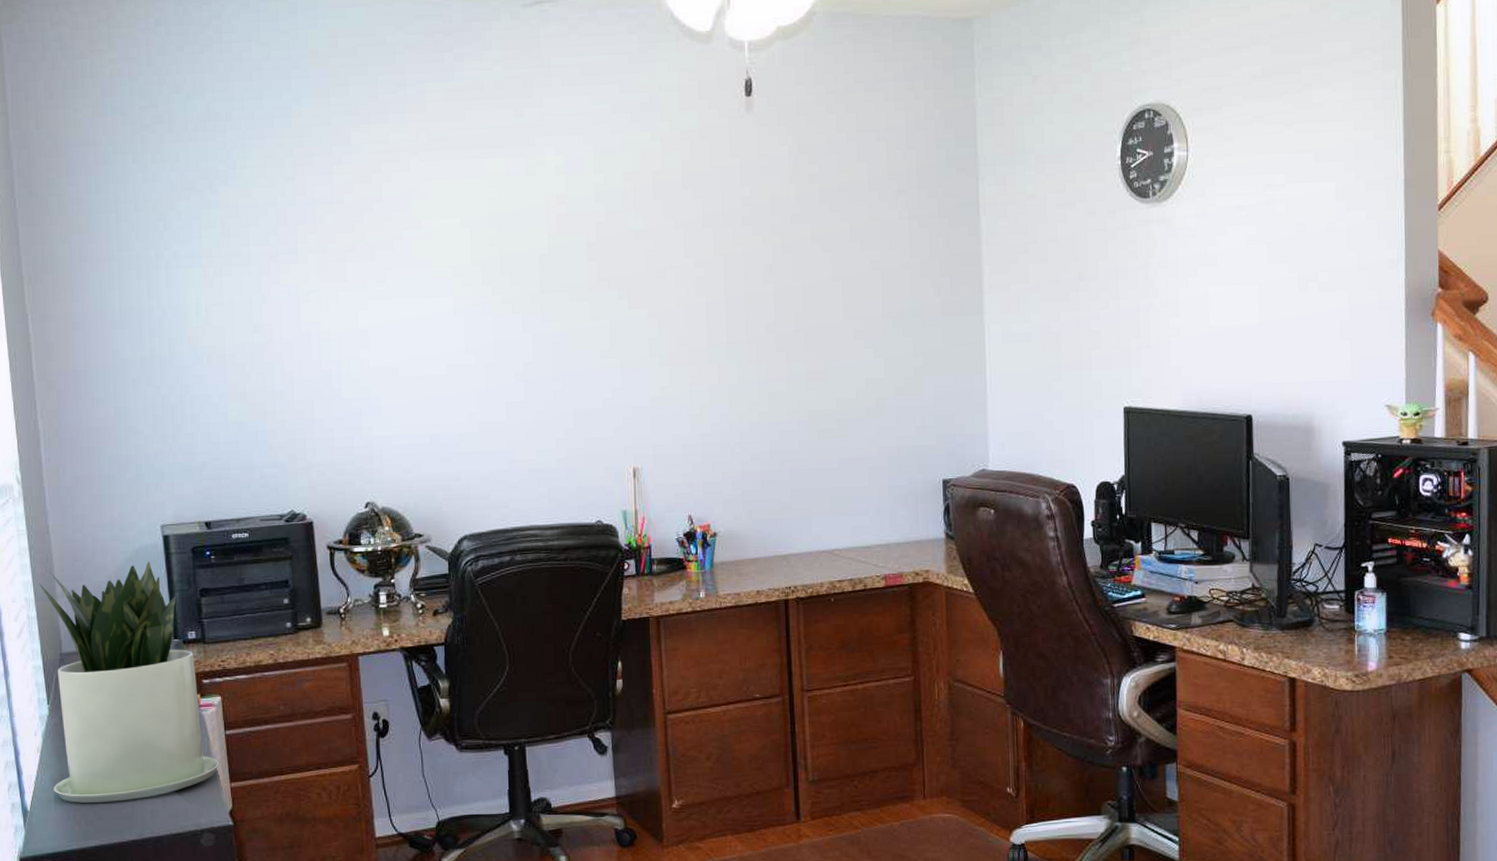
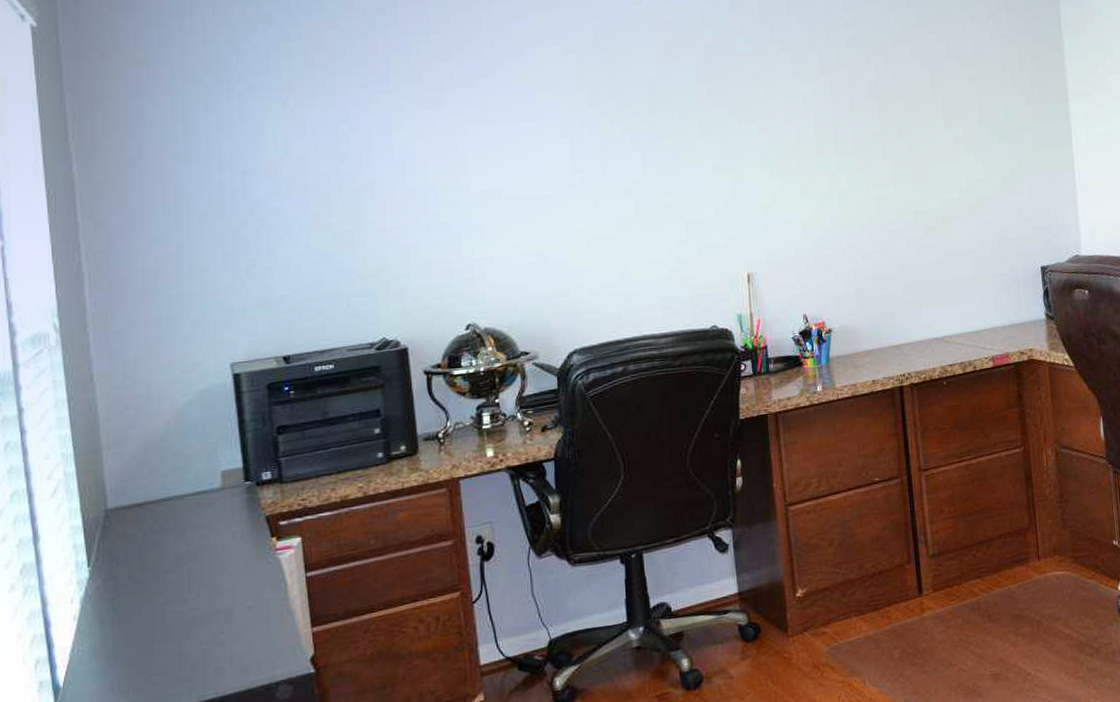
planter: present [39,561,220,804] -> none [79,402,300,672]

